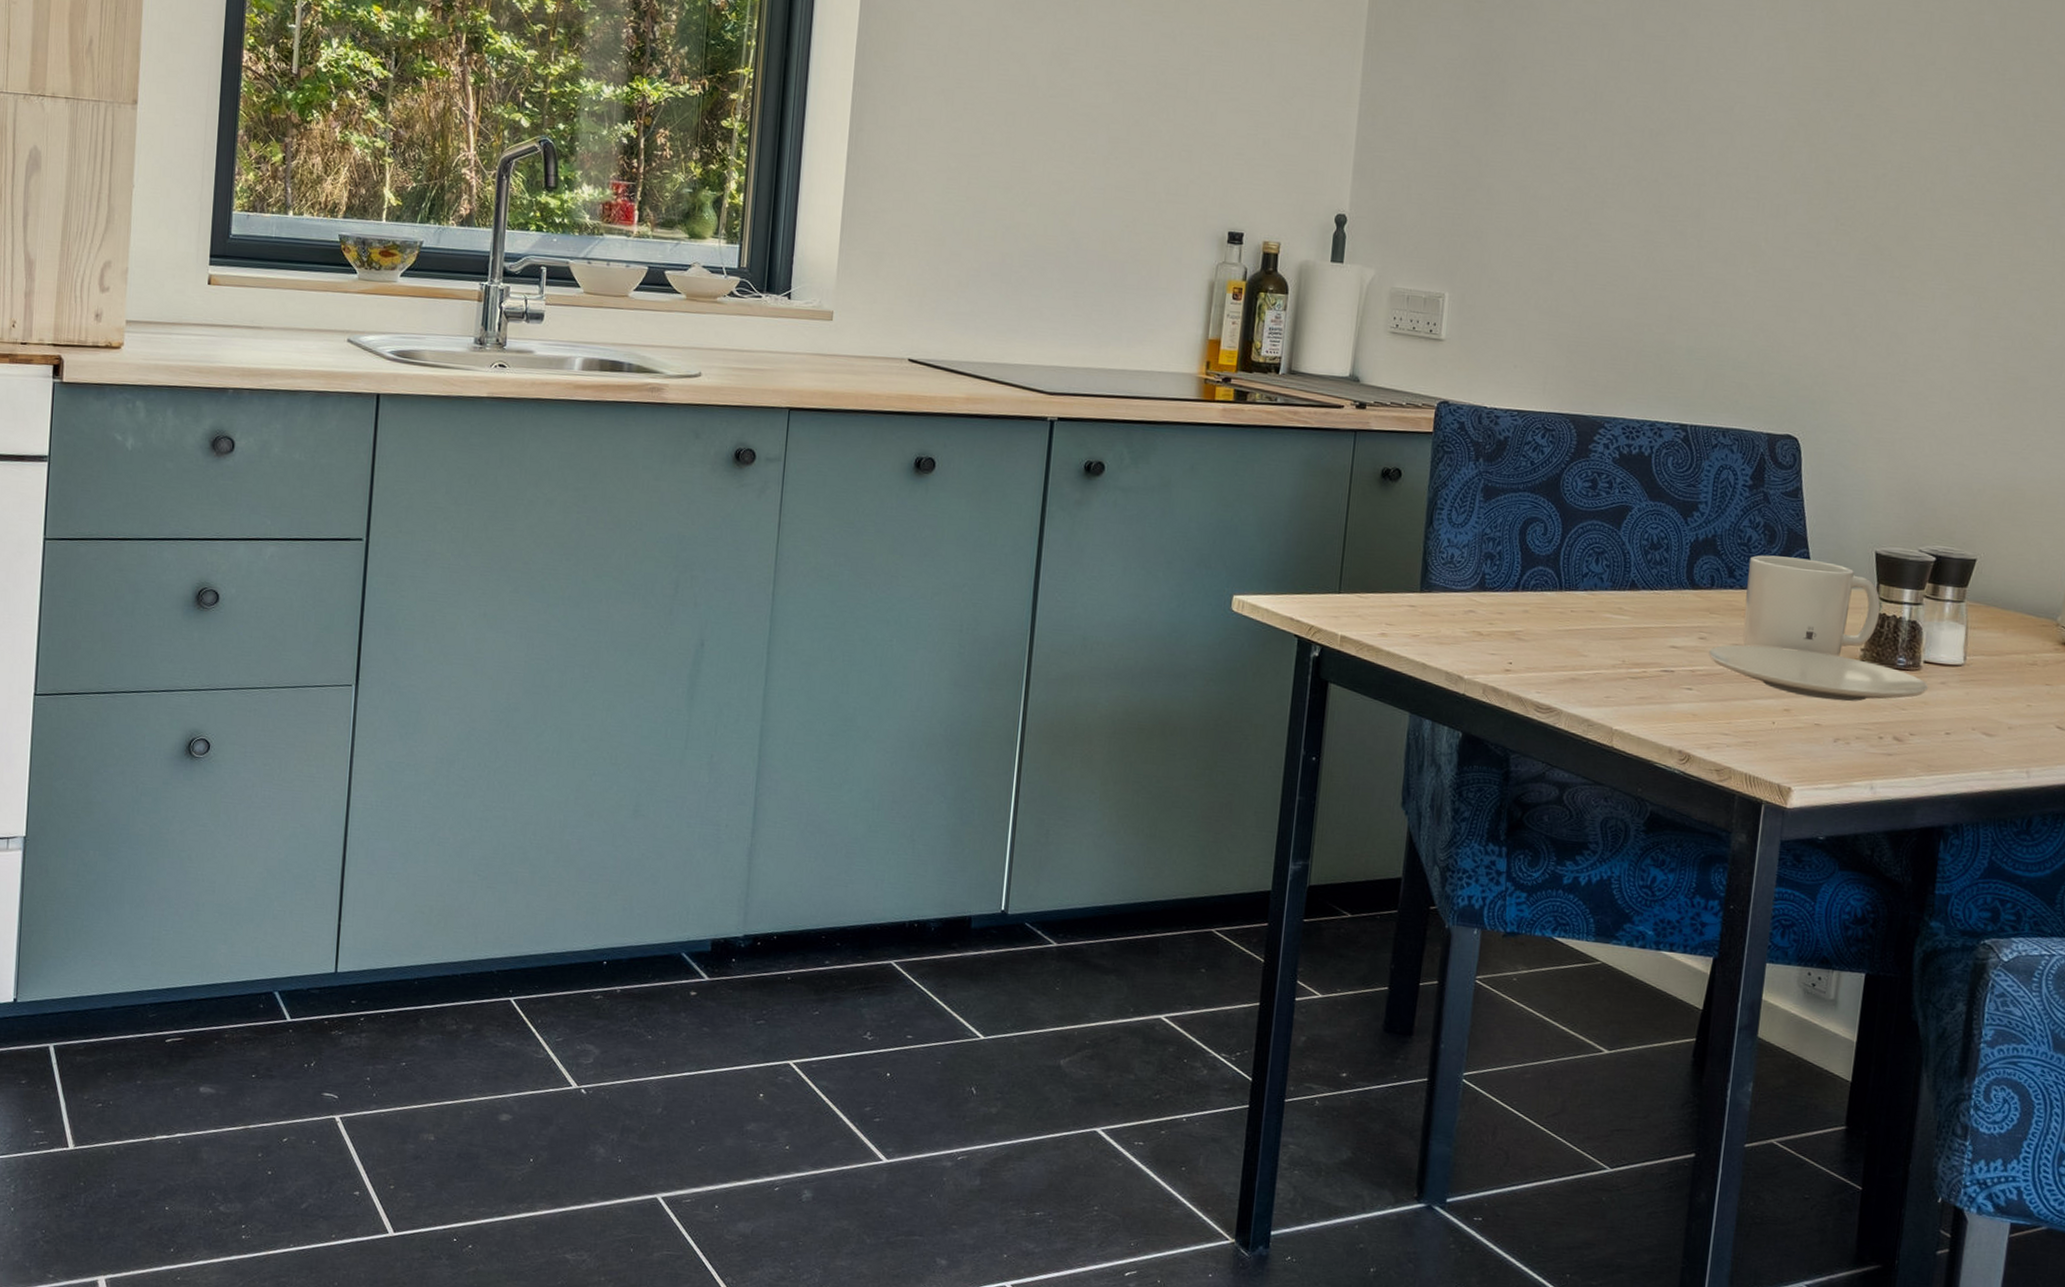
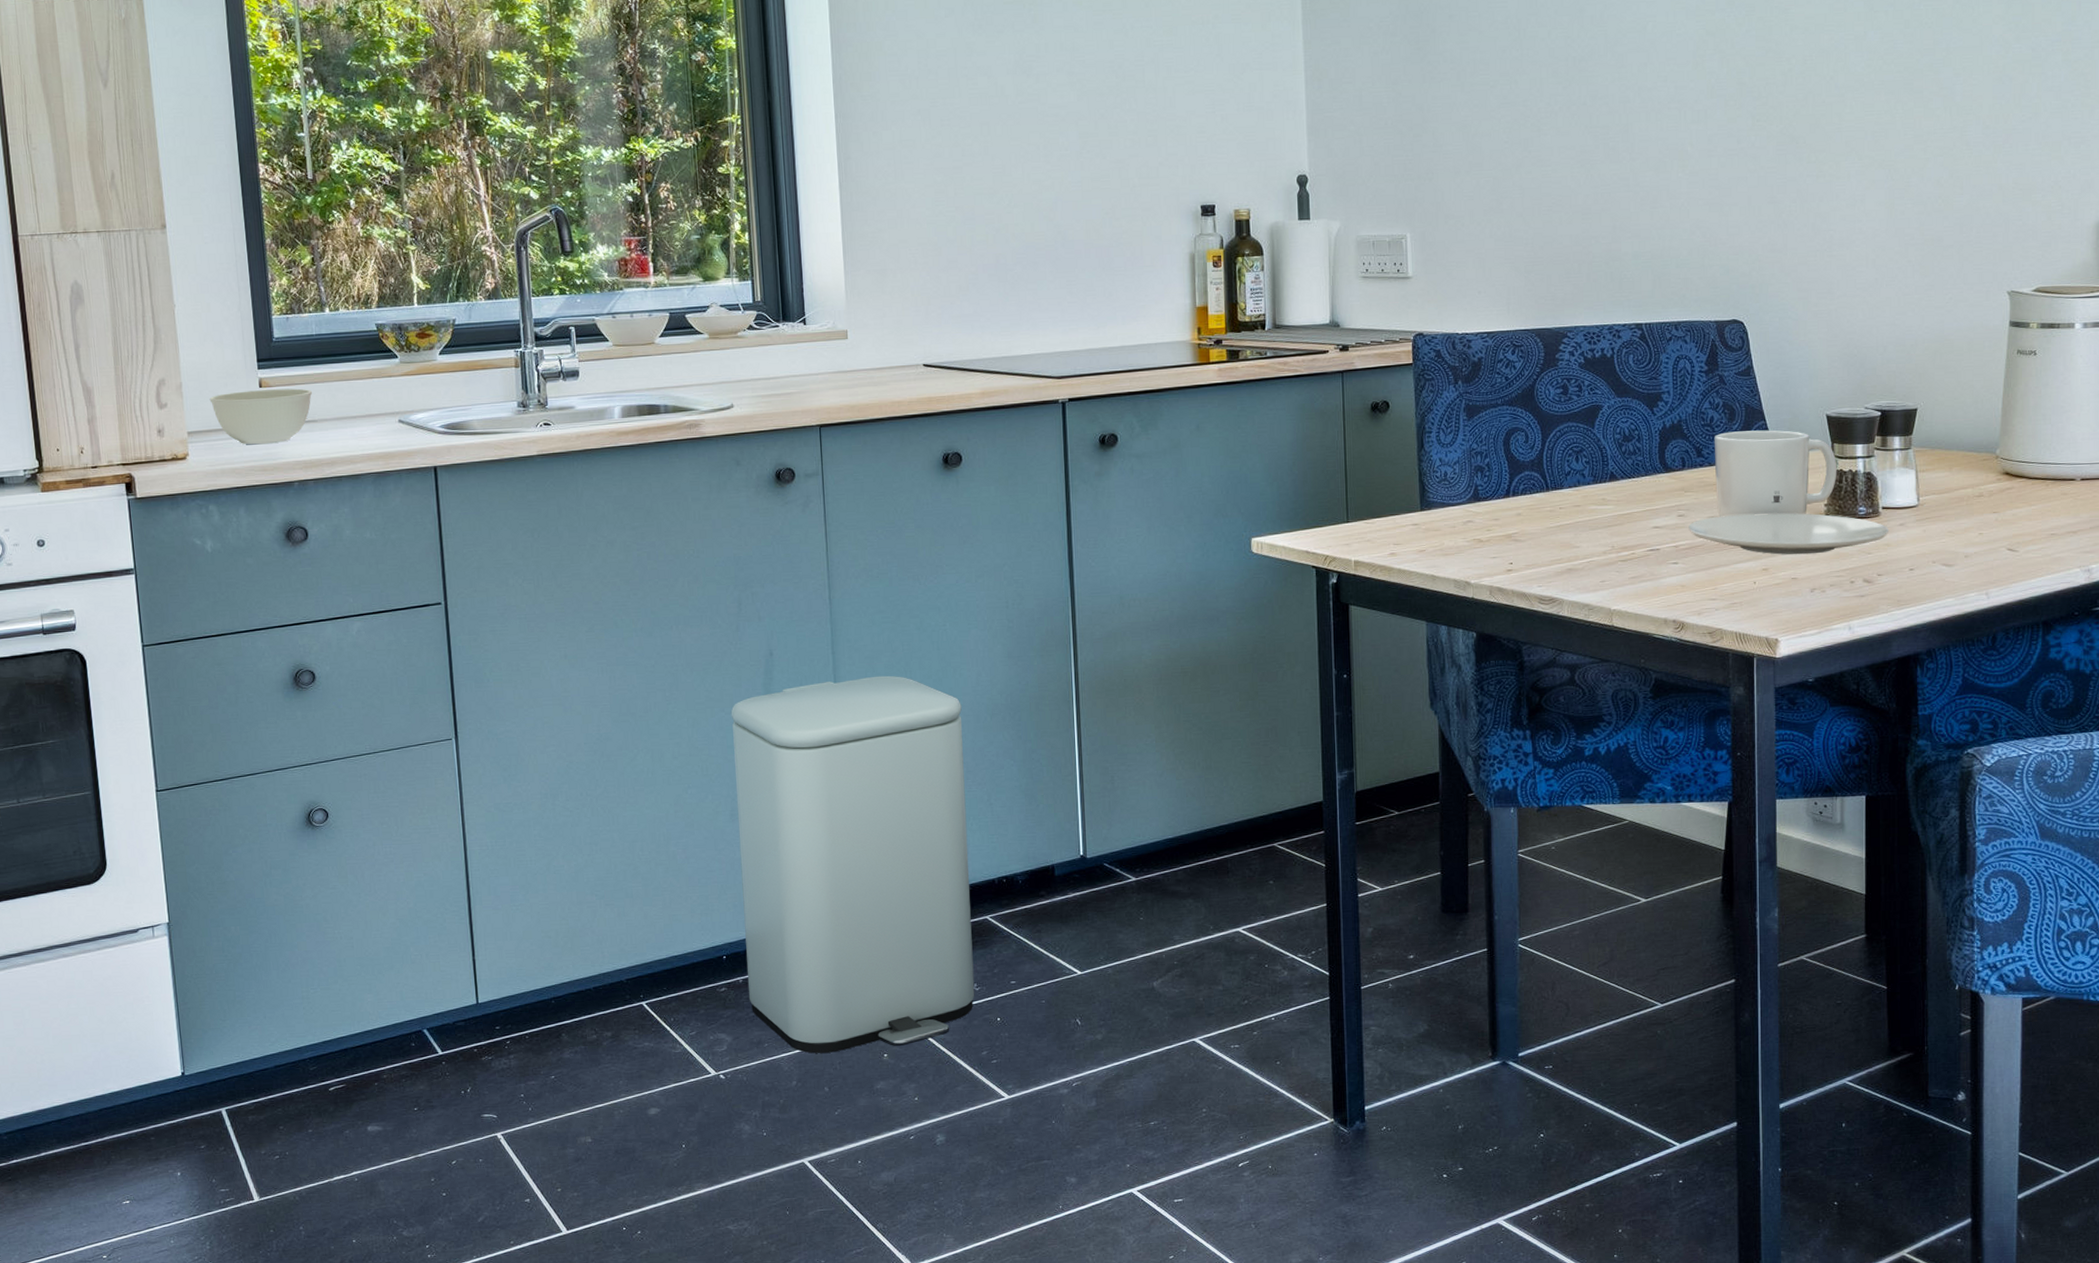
soup bowl: none [154,285,263,346] -> present [209,388,313,445]
pedal bin: none [624,682,897,1088] -> present [730,675,975,1053]

